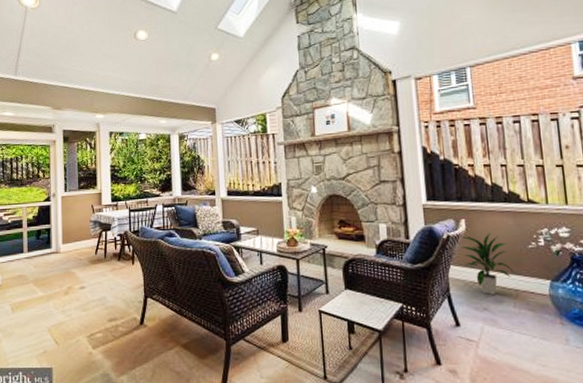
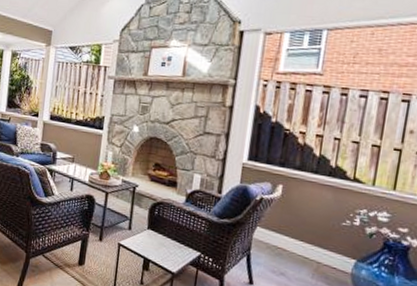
indoor plant: present [460,232,513,295] -> none [271,201,321,263]

